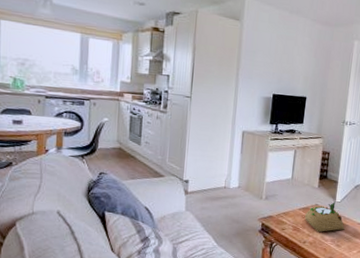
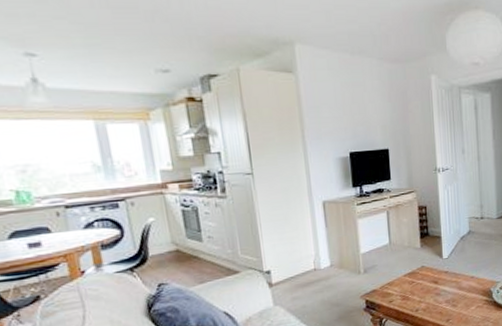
succulent planter: present [305,201,345,233] -> none [412,258,458,297]

